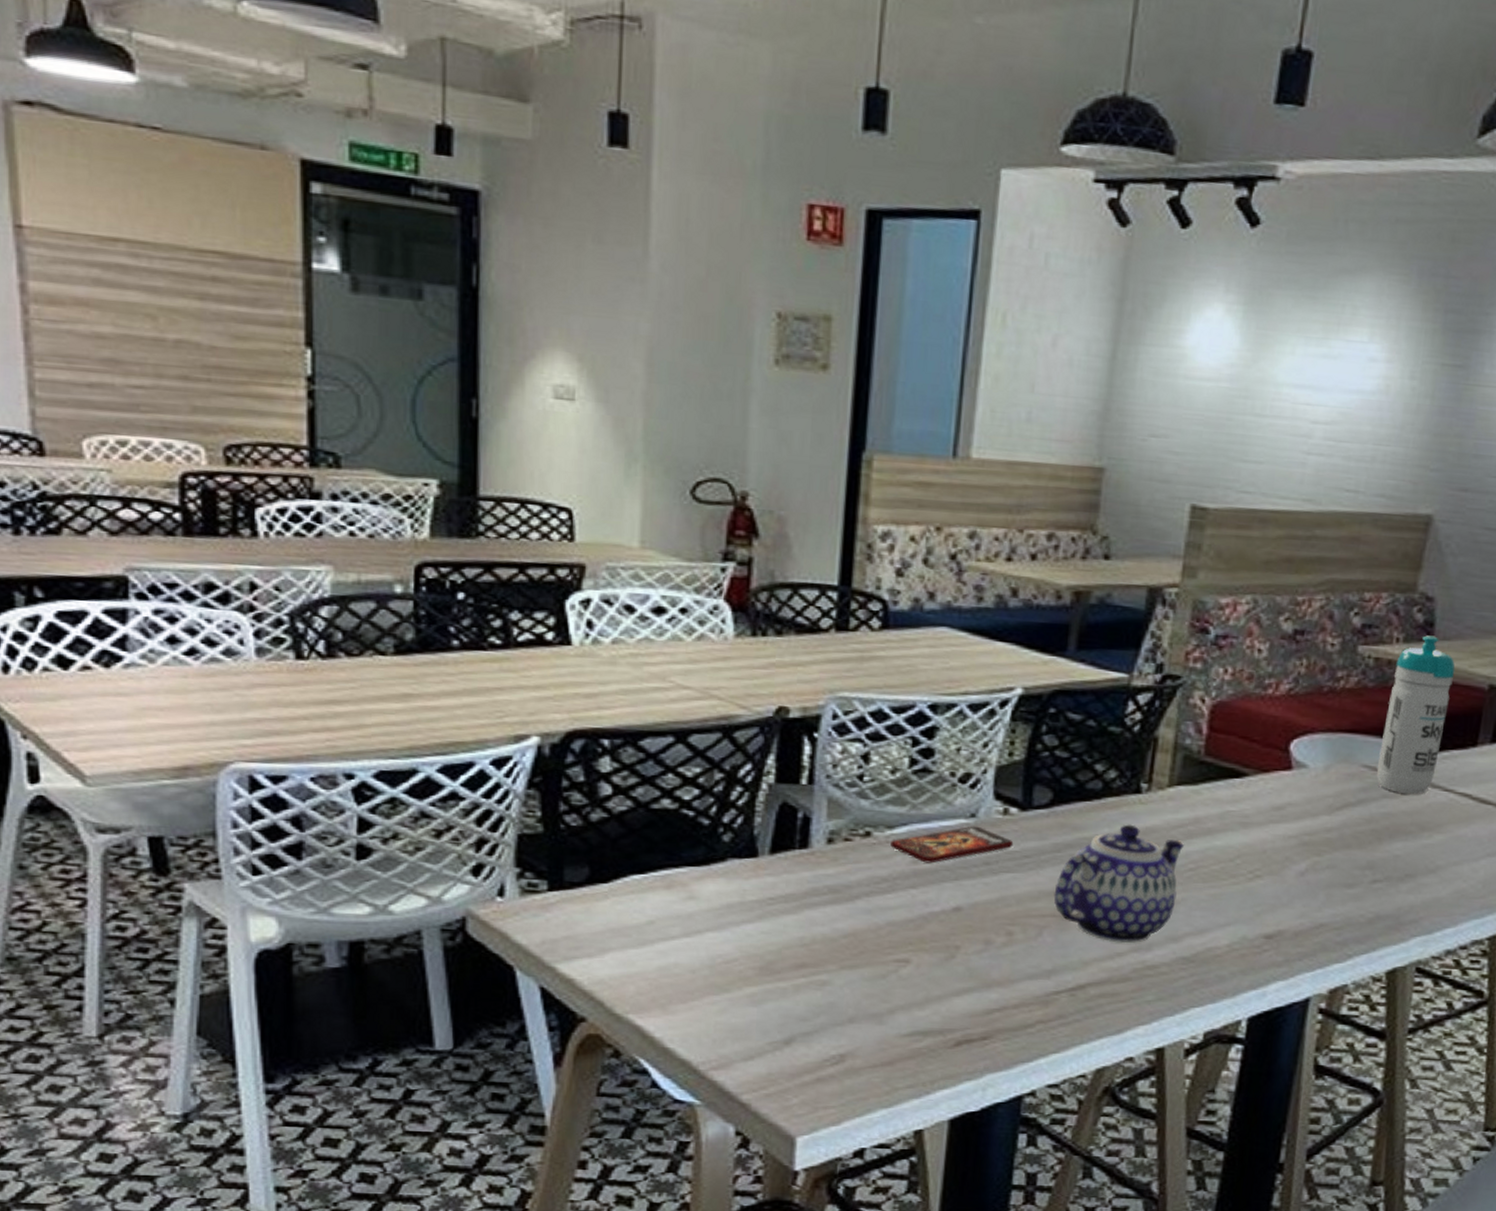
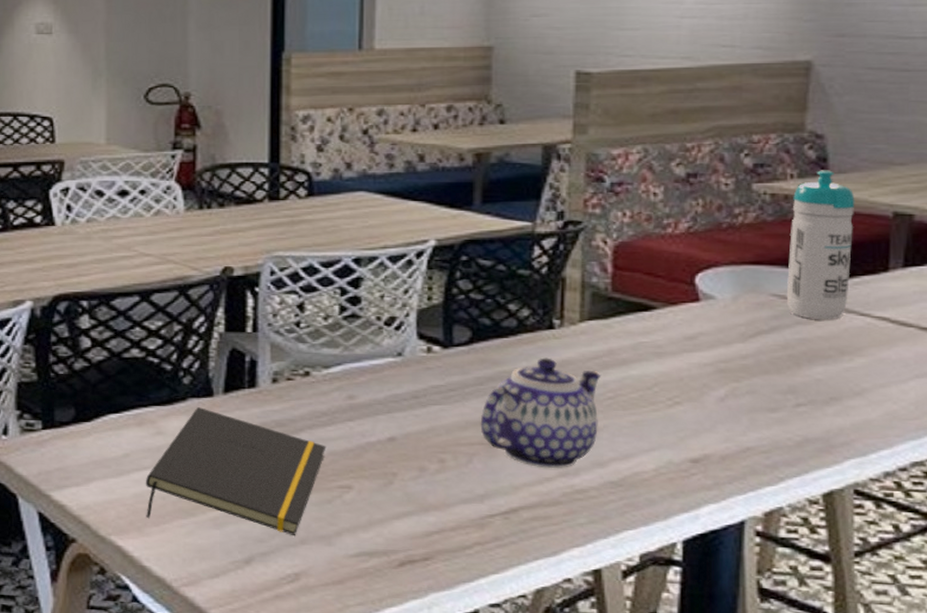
notepad: none [671,869,885,1013] -> present [145,407,327,535]
smartphone: present [890,826,1014,864] -> none [328,363,439,398]

